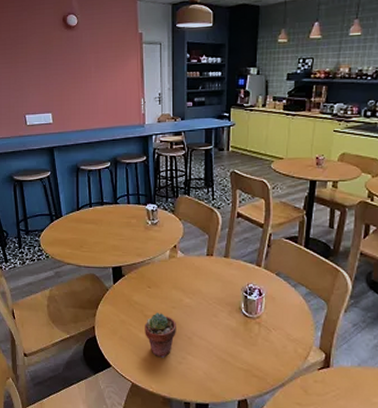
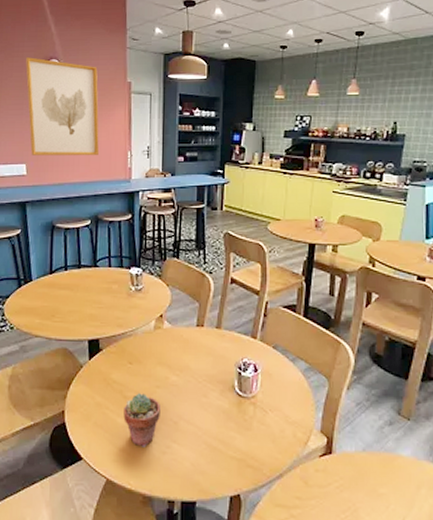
wall art: none [47,14,115,105] -> present [26,57,99,155]

